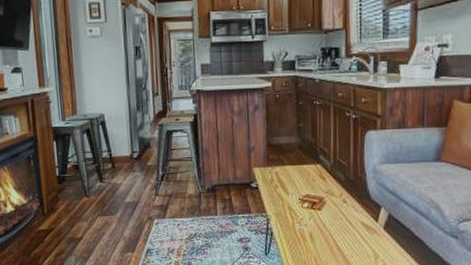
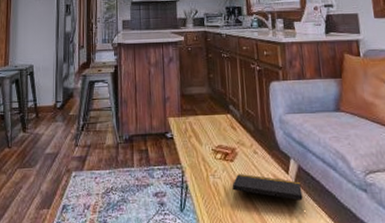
notepad: none [318,222,392,253] -> present [232,174,305,209]

